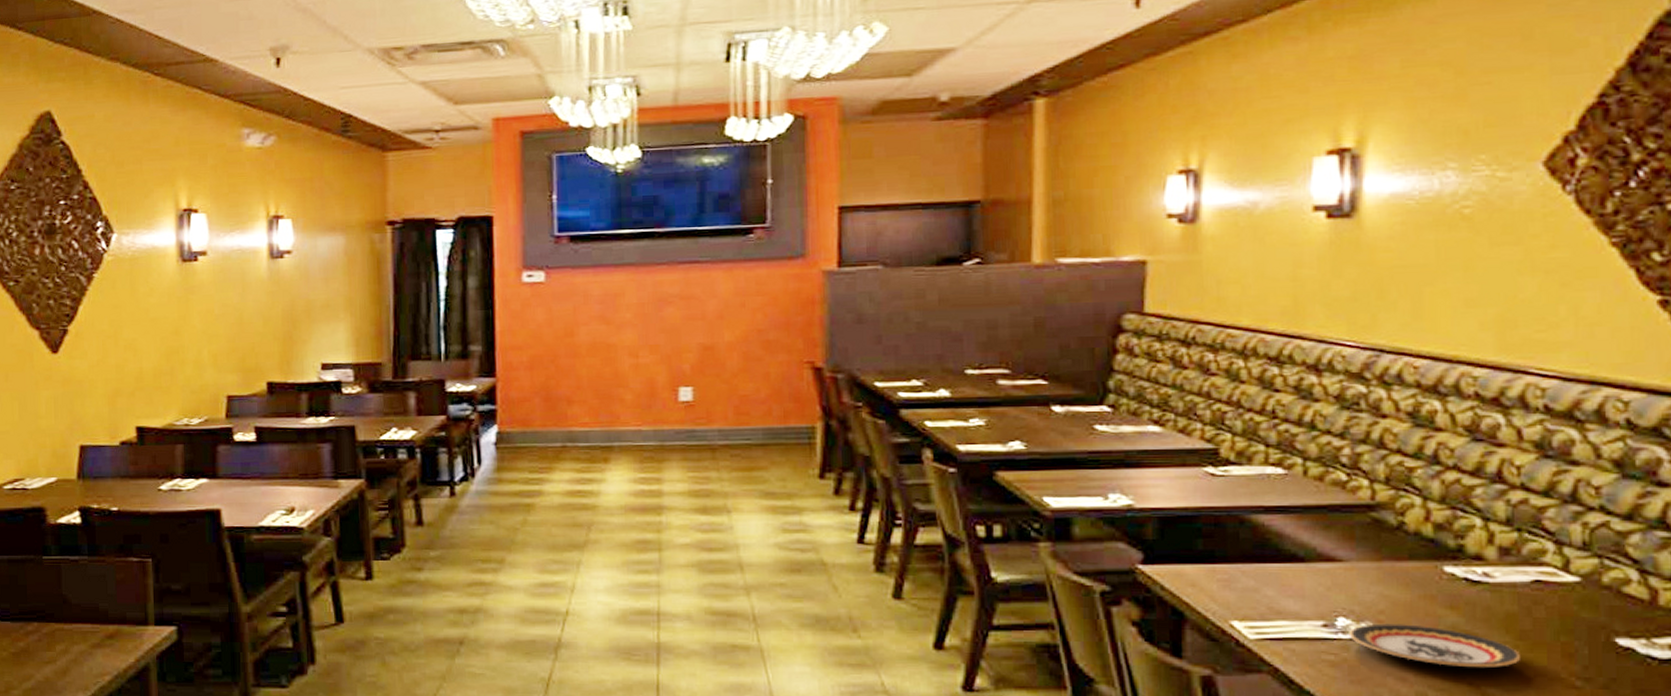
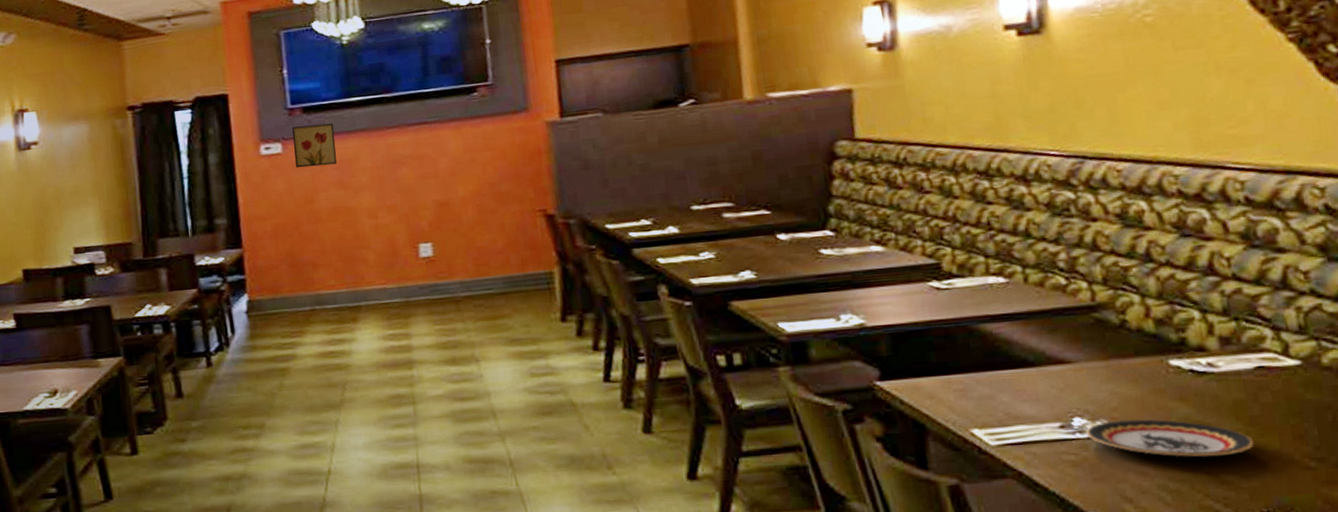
wall art: none [557,254,602,299] -> present [292,123,337,168]

